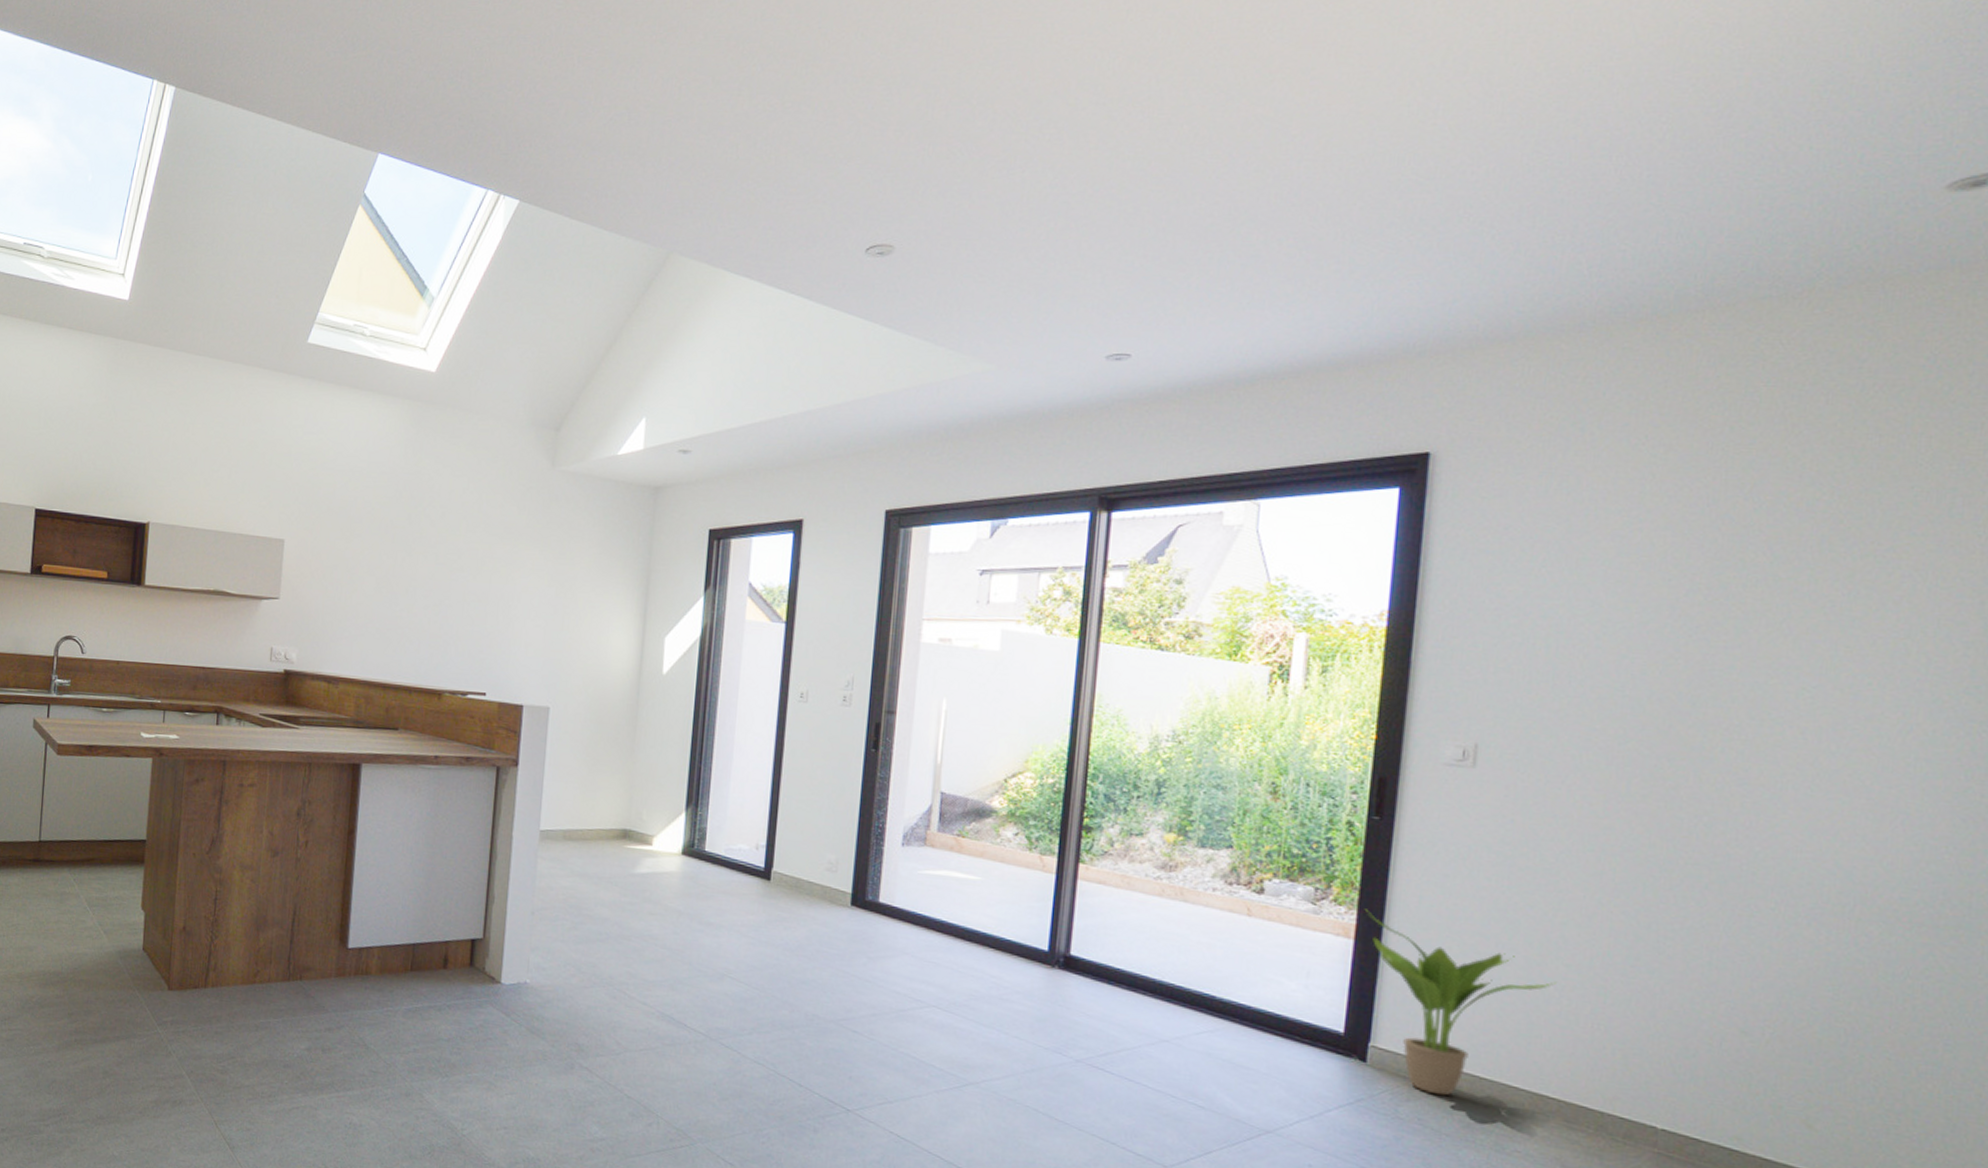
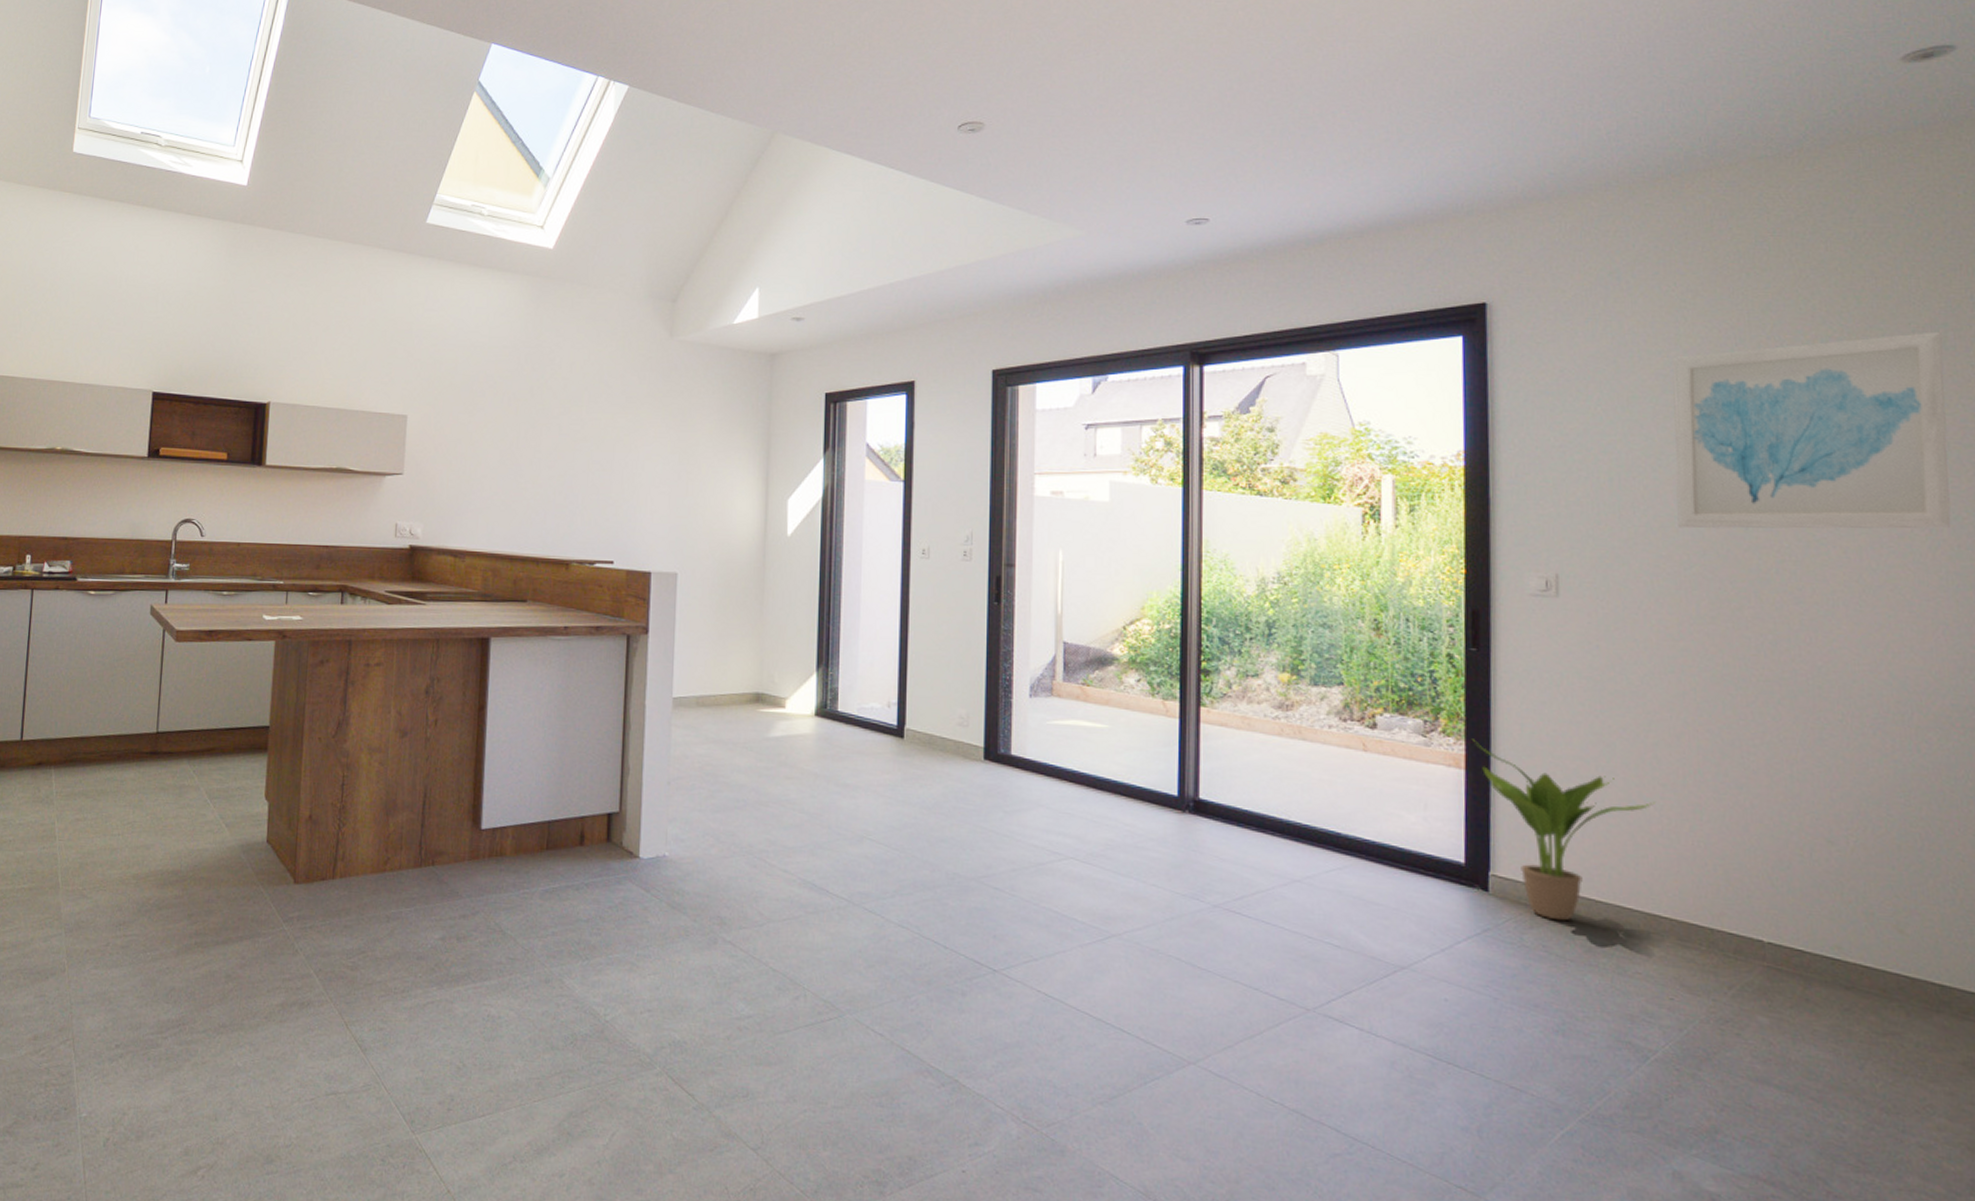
wall art: none [1617,496,1948,712] -> present [1672,331,1951,529]

